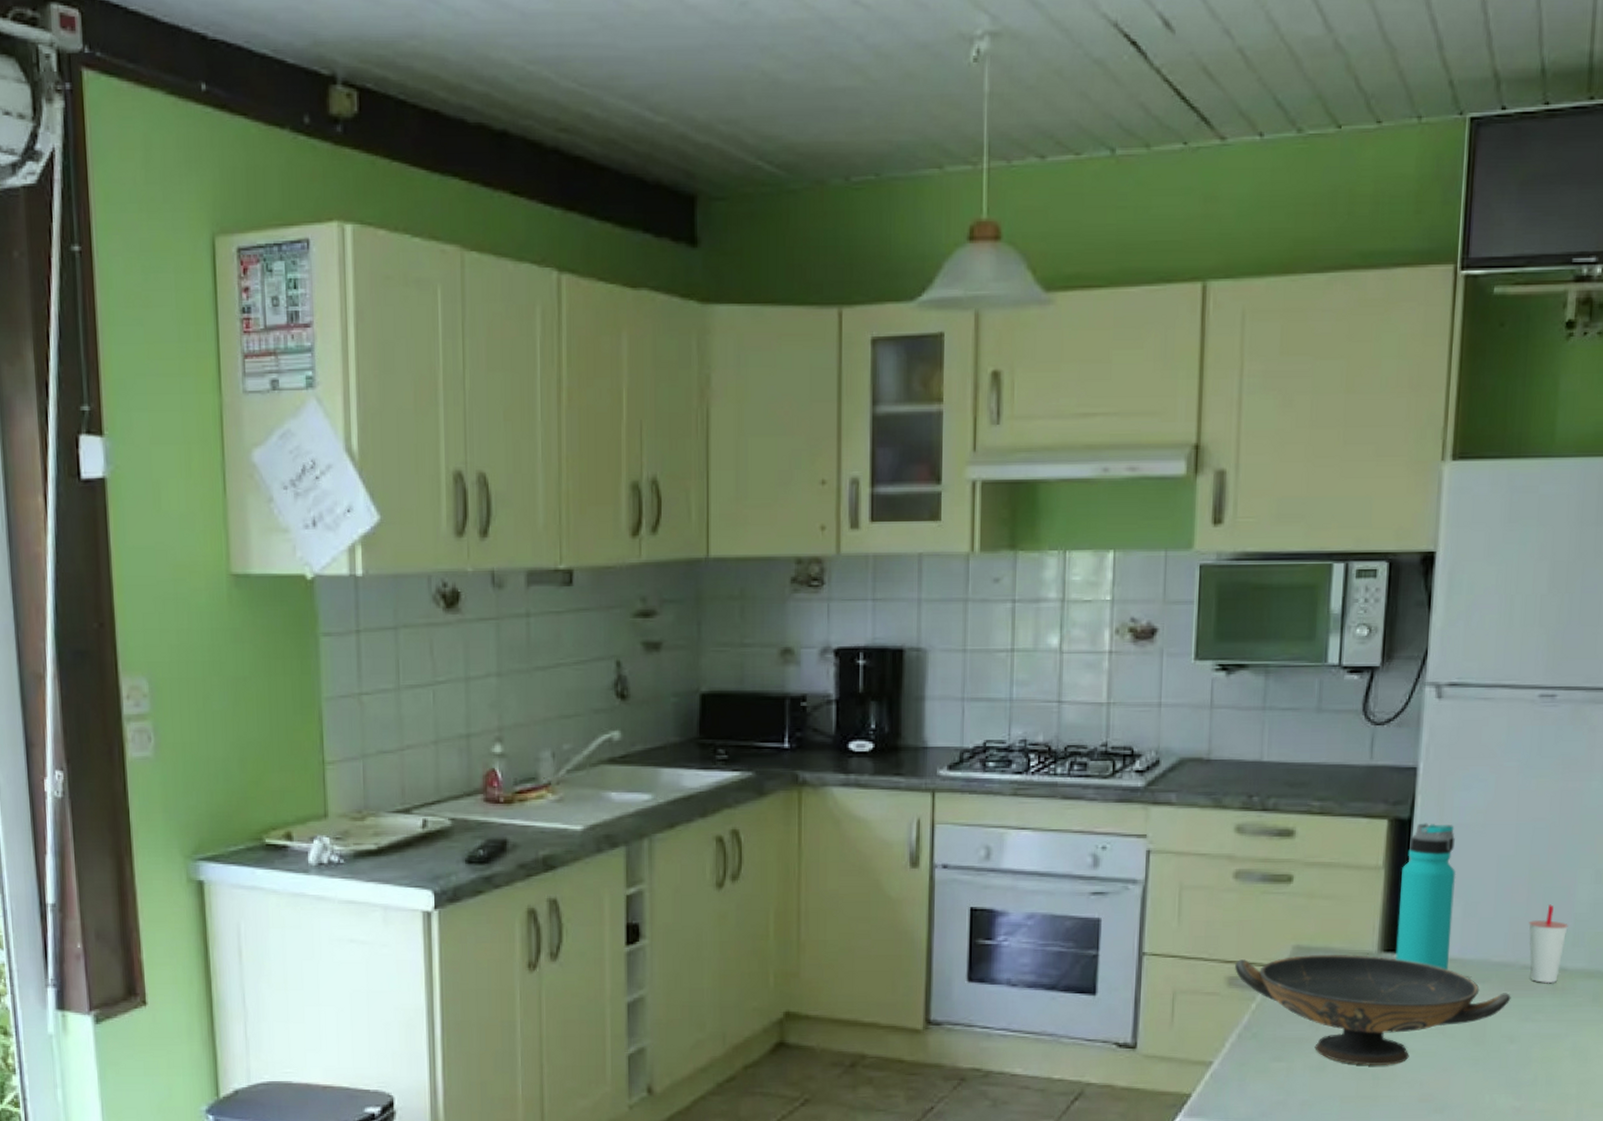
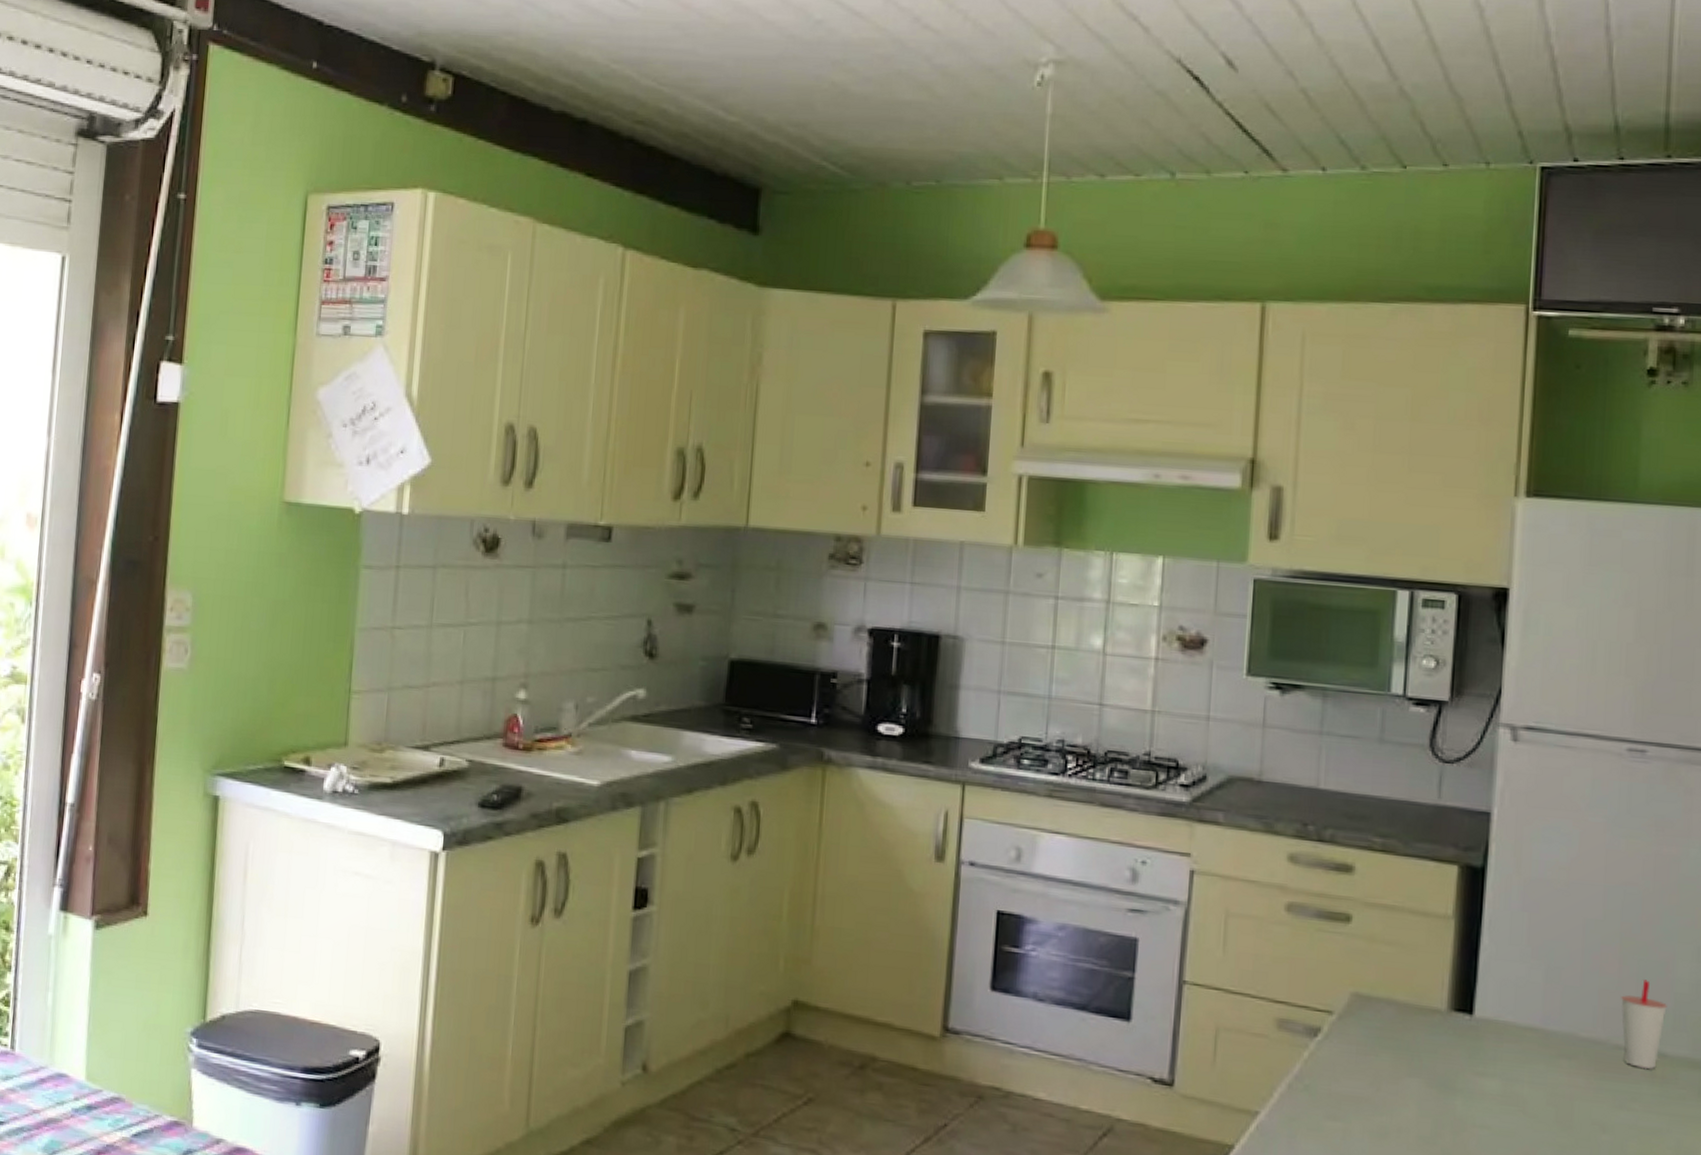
decorative bowl: present [1235,955,1511,1065] -> none [1285,1001,1602,1141]
water bottle: present [1395,823,1456,971] -> none [1468,873,1537,1041]

